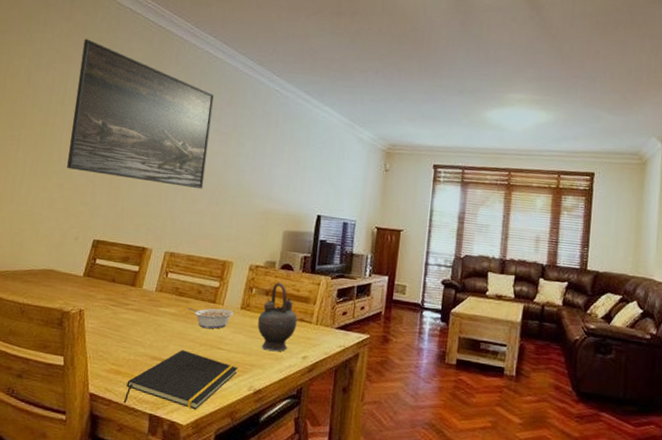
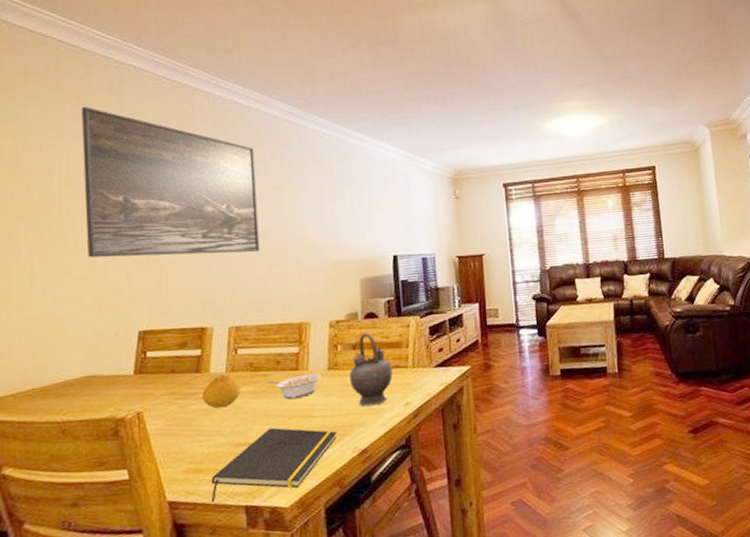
fruit: none [132,292,165,322] -> present [201,374,241,409]

